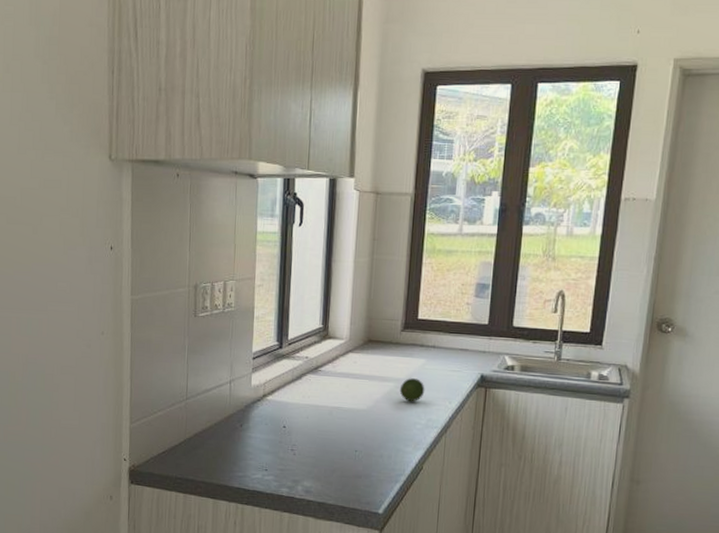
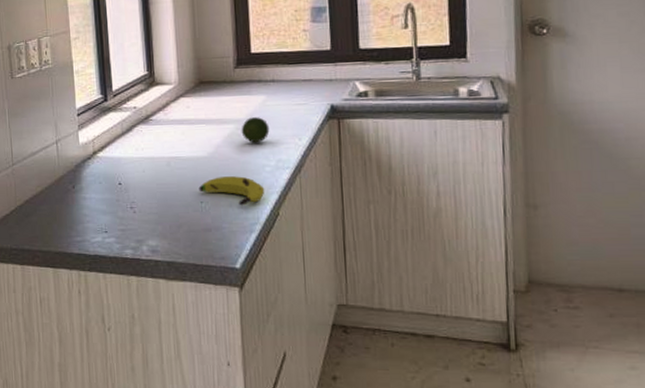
banana: none [355,429,414,458] -> present [198,176,265,206]

